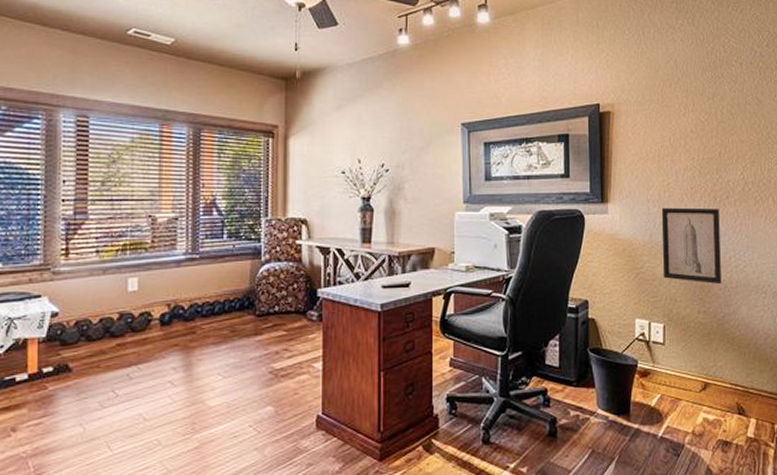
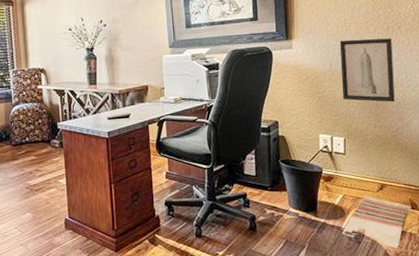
rug: none [658,396,738,464] -> present [341,195,411,249]

